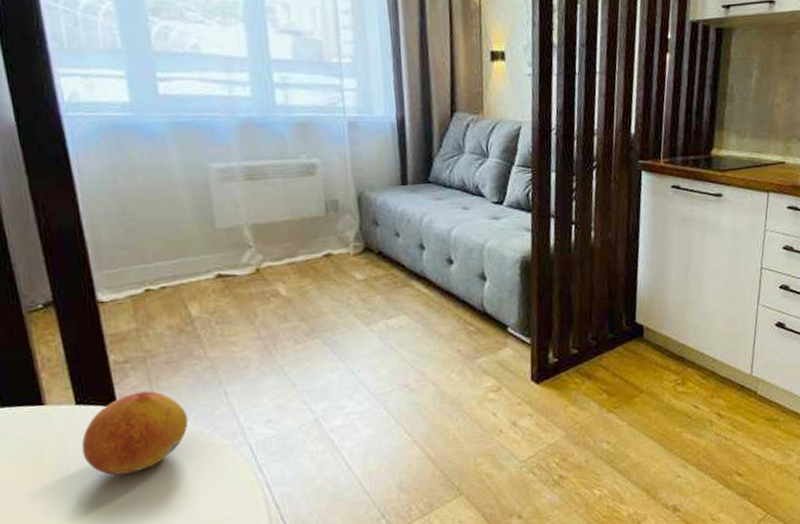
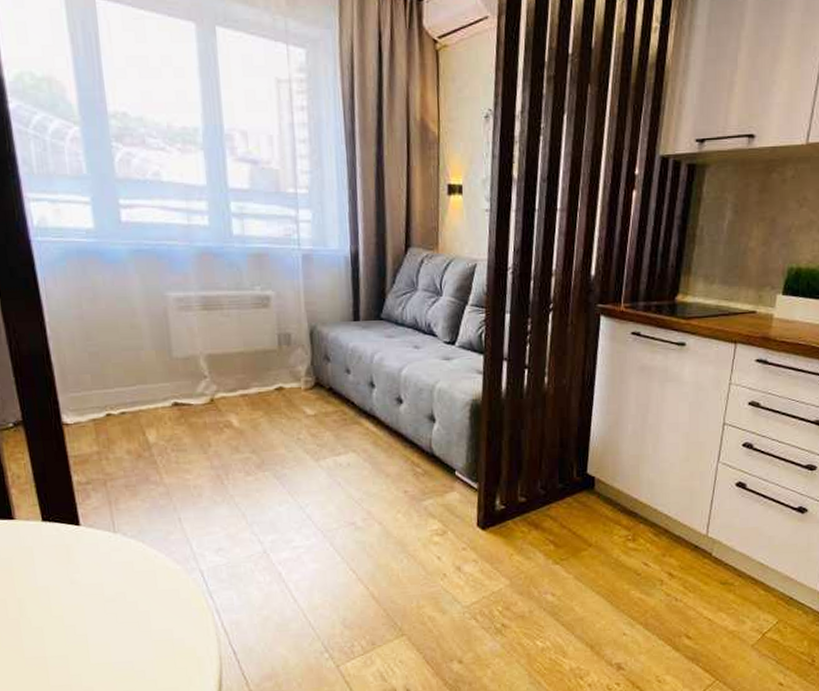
fruit: present [81,391,189,475] -> none [47,512,145,591]

